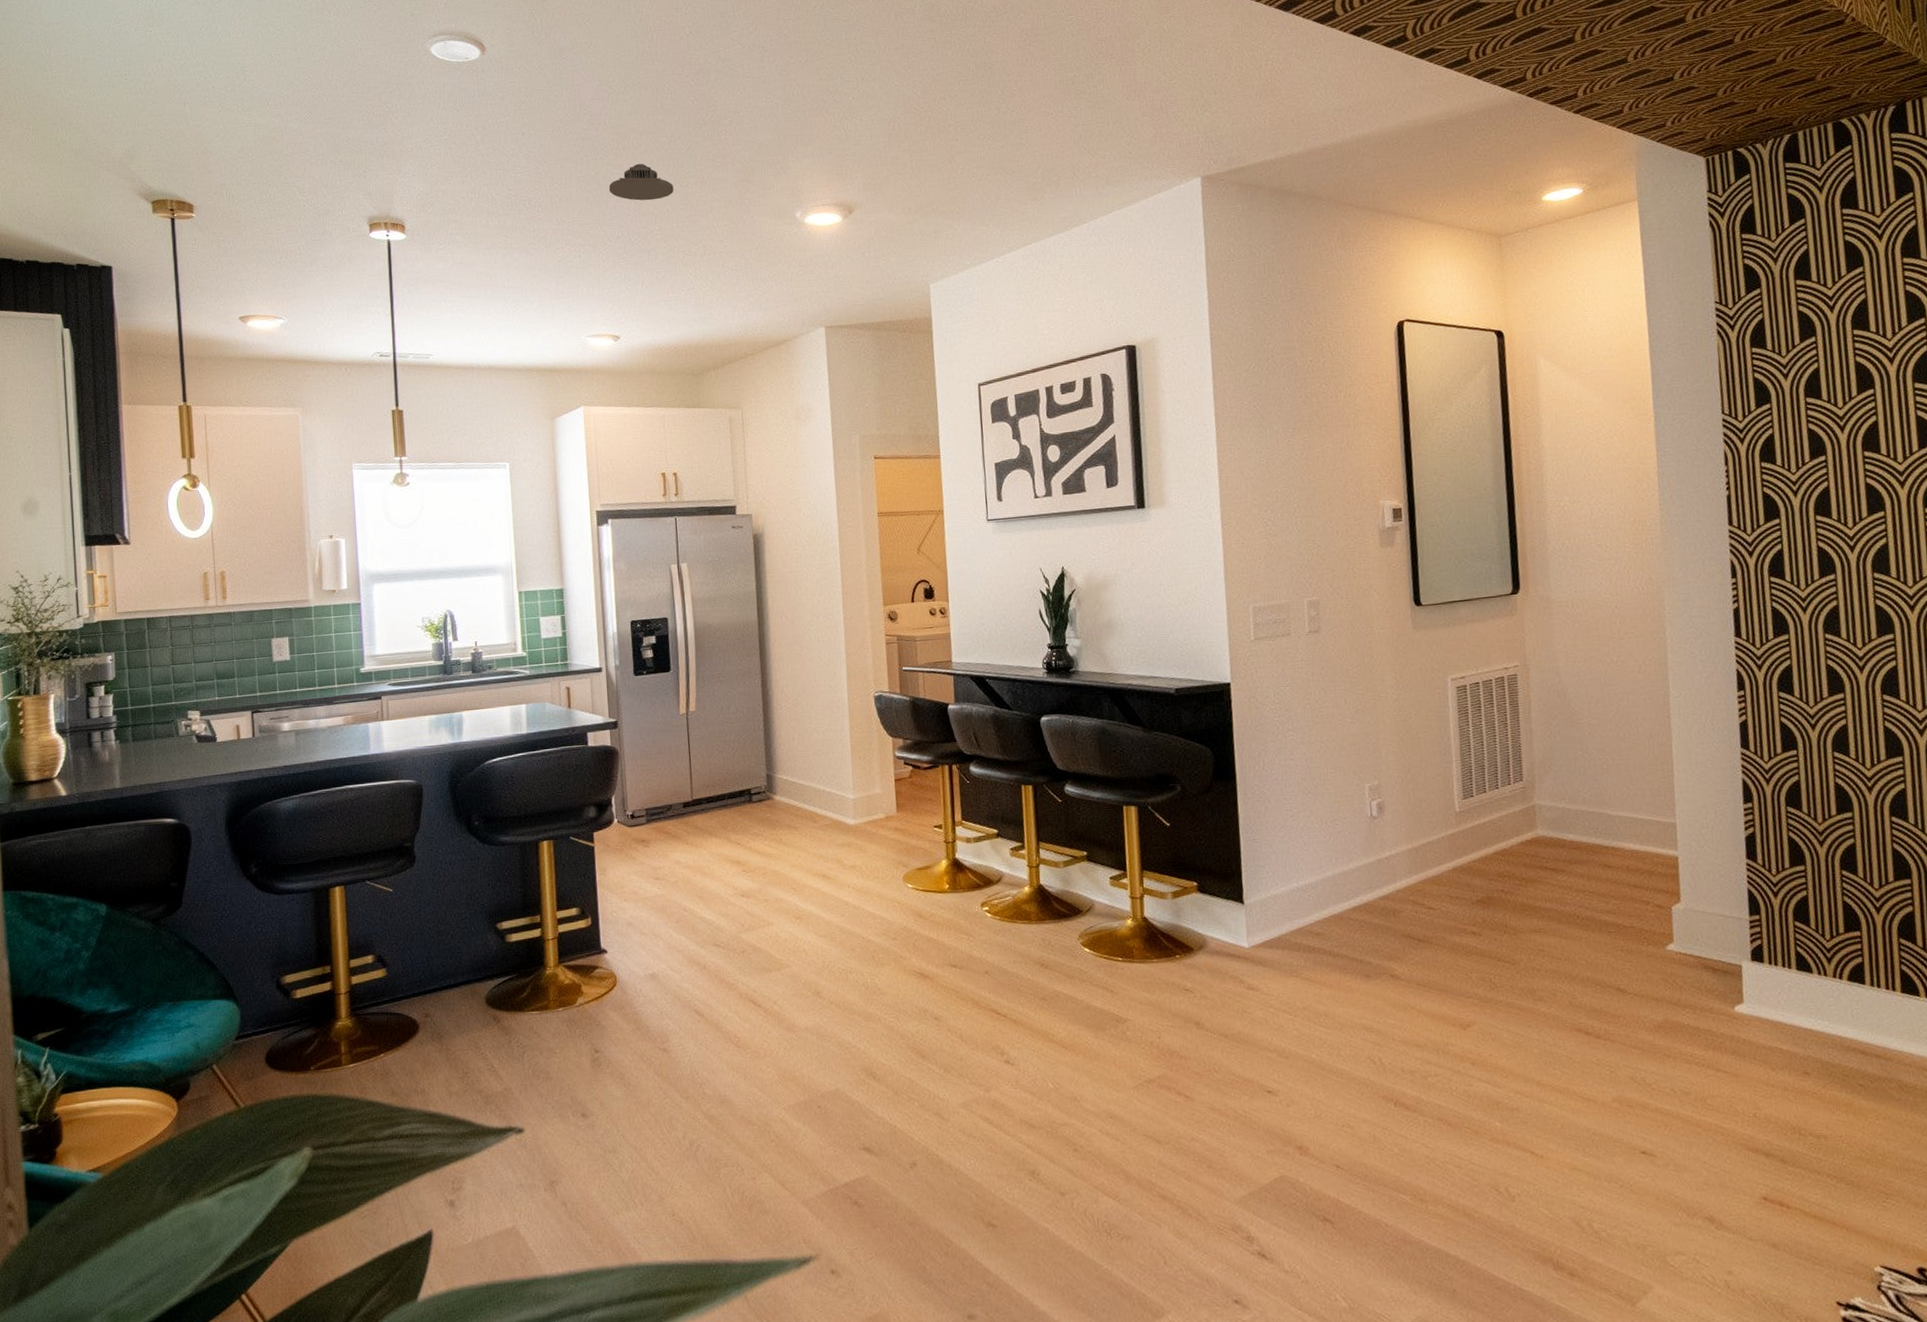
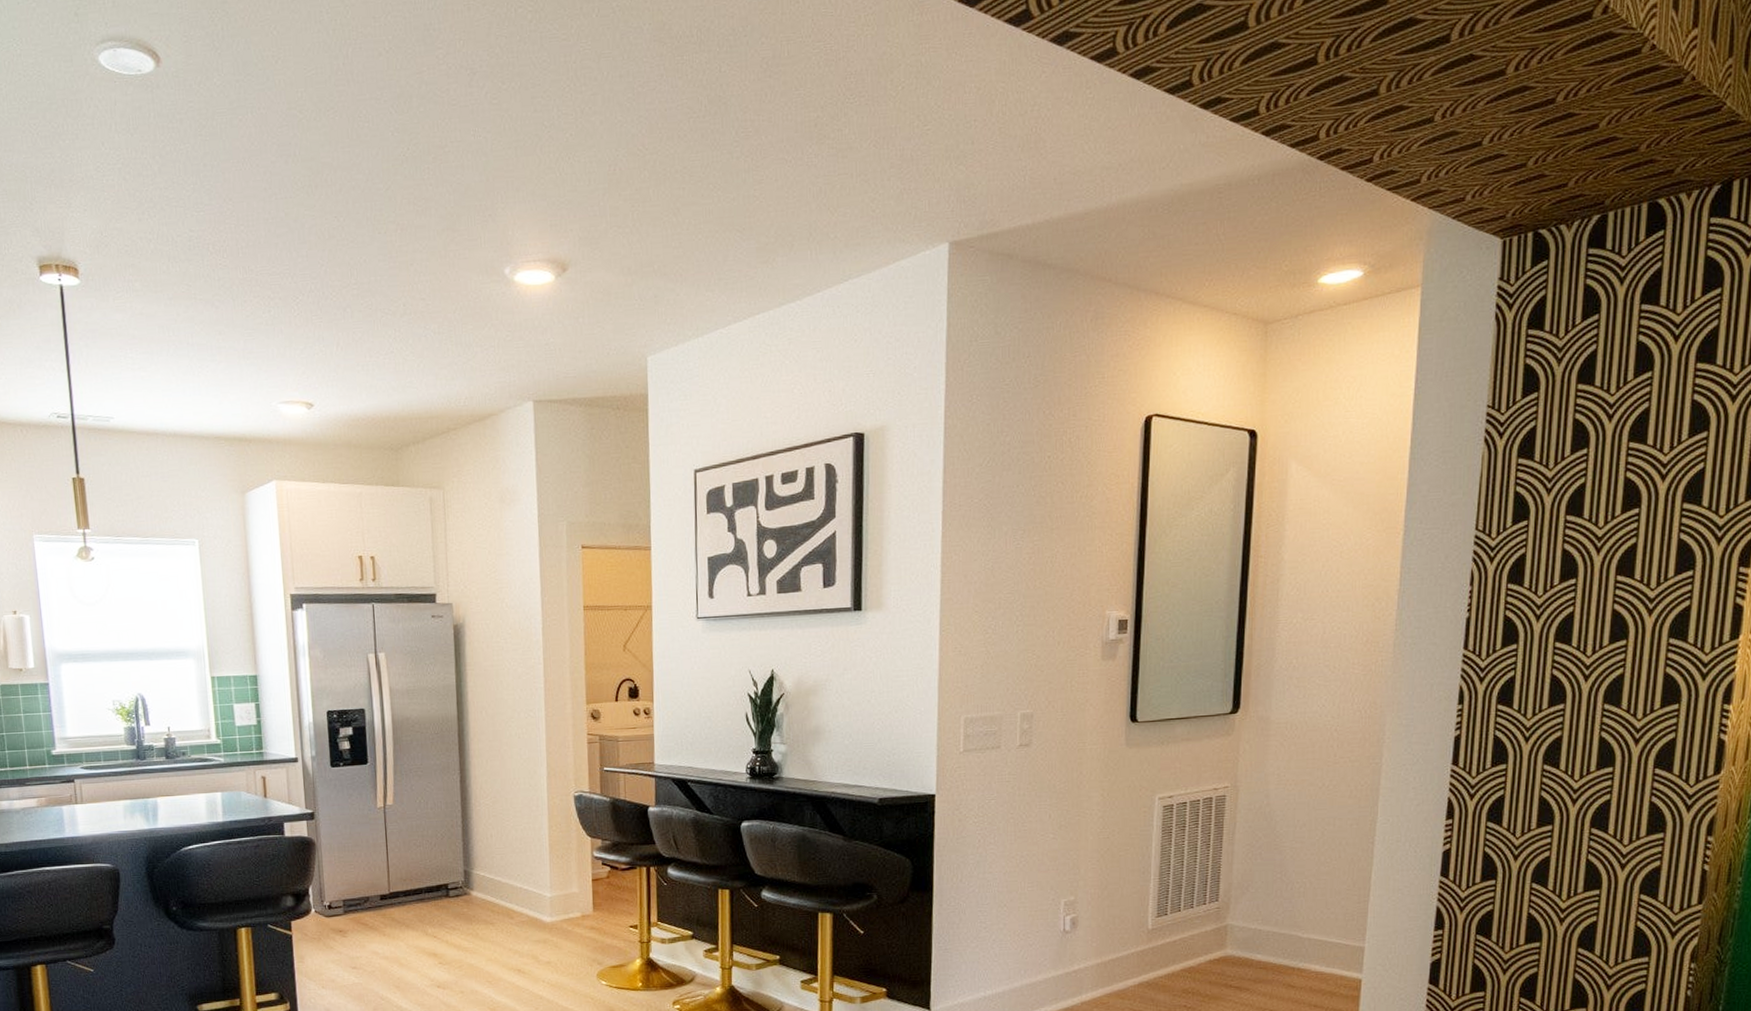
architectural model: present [608,163,674,201] -> none [300,204,372,249]

